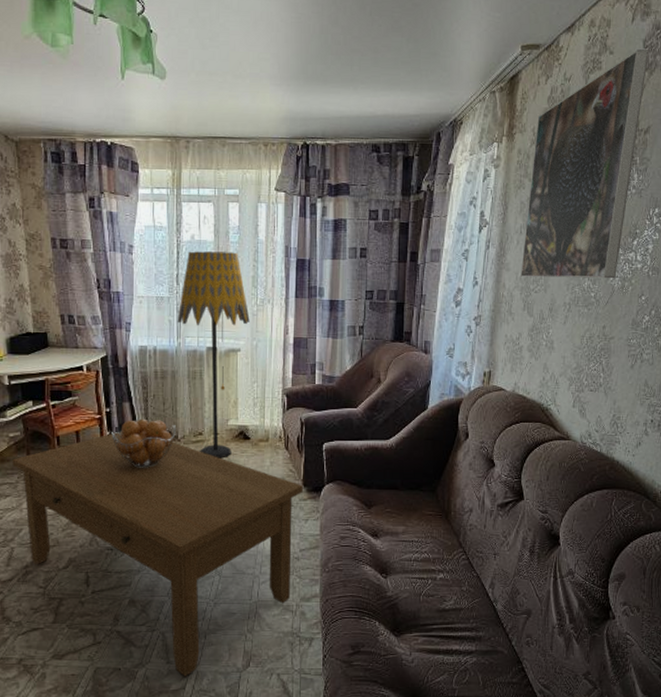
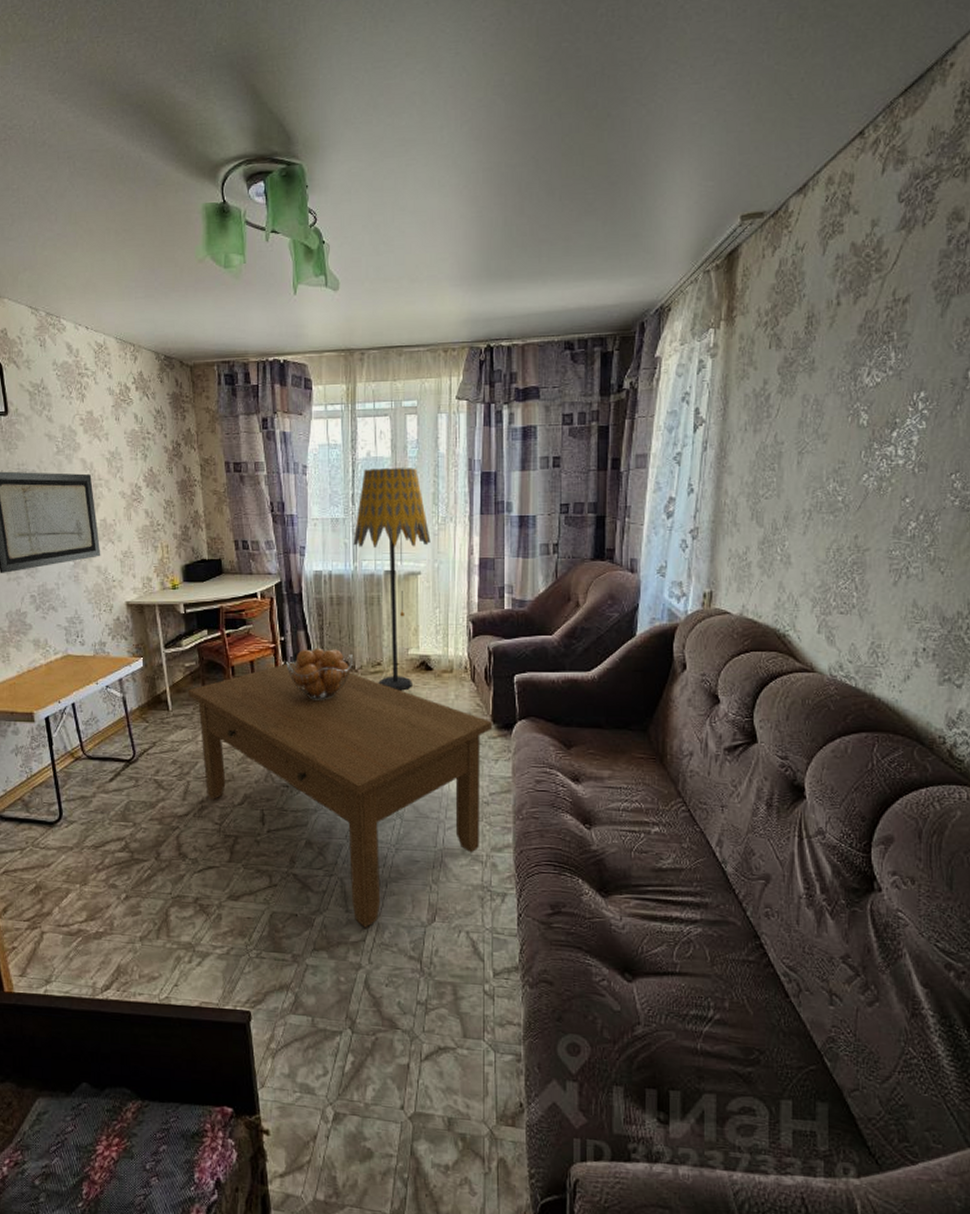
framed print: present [521,49,650,279] -> none [747,203,907,481]

